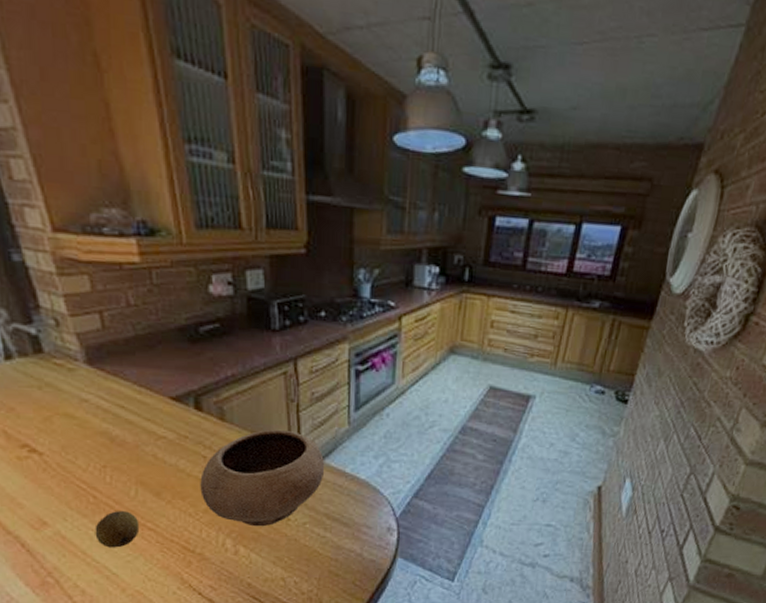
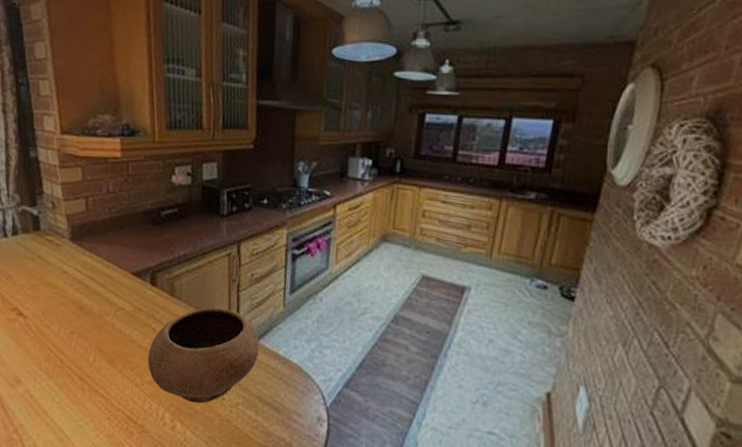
fruit: present [95,511,140,548] -> none [56,375,94,412]

